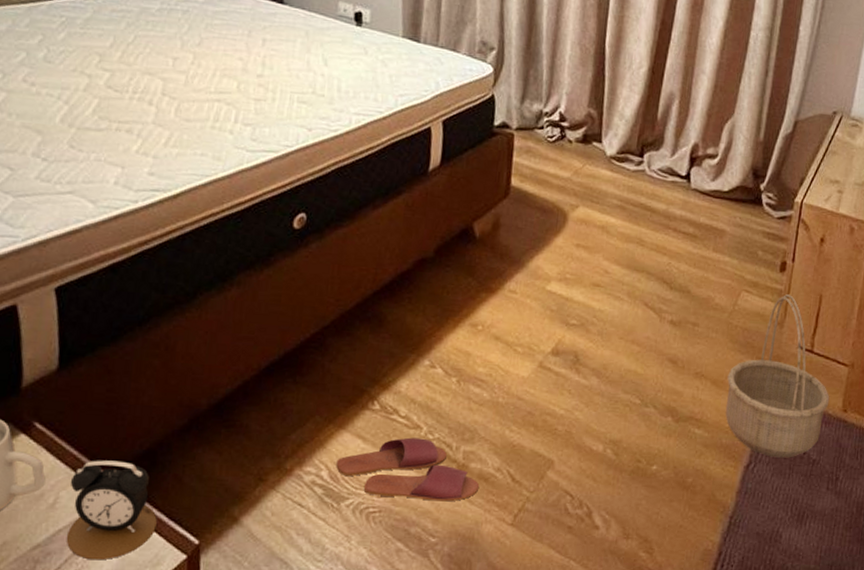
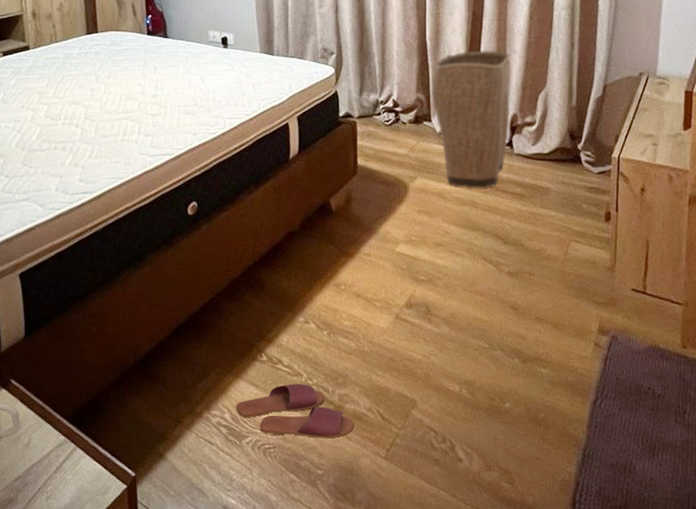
alarm clock: present [66,460,157,560] -> none [38,408,103,490]
laundry basket: none [605,65,698,224] -> present [431,51,511,188]
basket: present [725,294,830,458] -> none [566,242,668,393]

